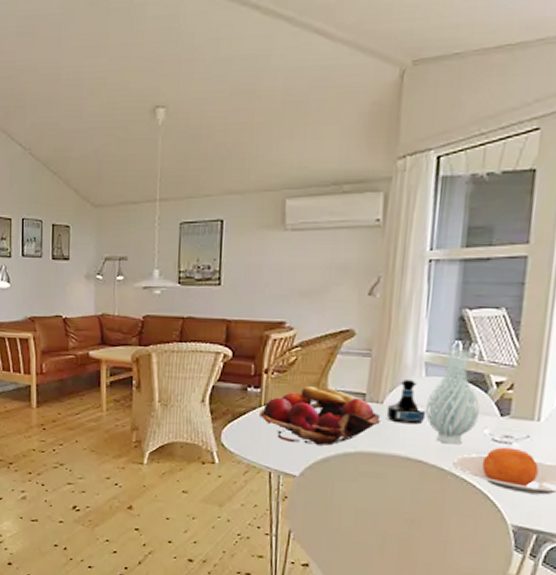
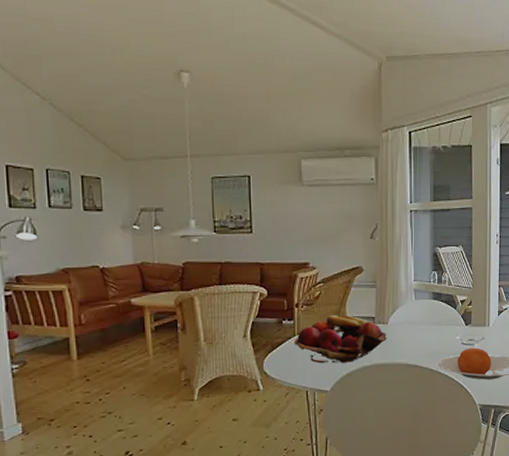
tequila bottle: present [386,378,427,425] -> none [390,303,418,338]
vase: present [426,348,480,445] -> none [418,277,452,351]

